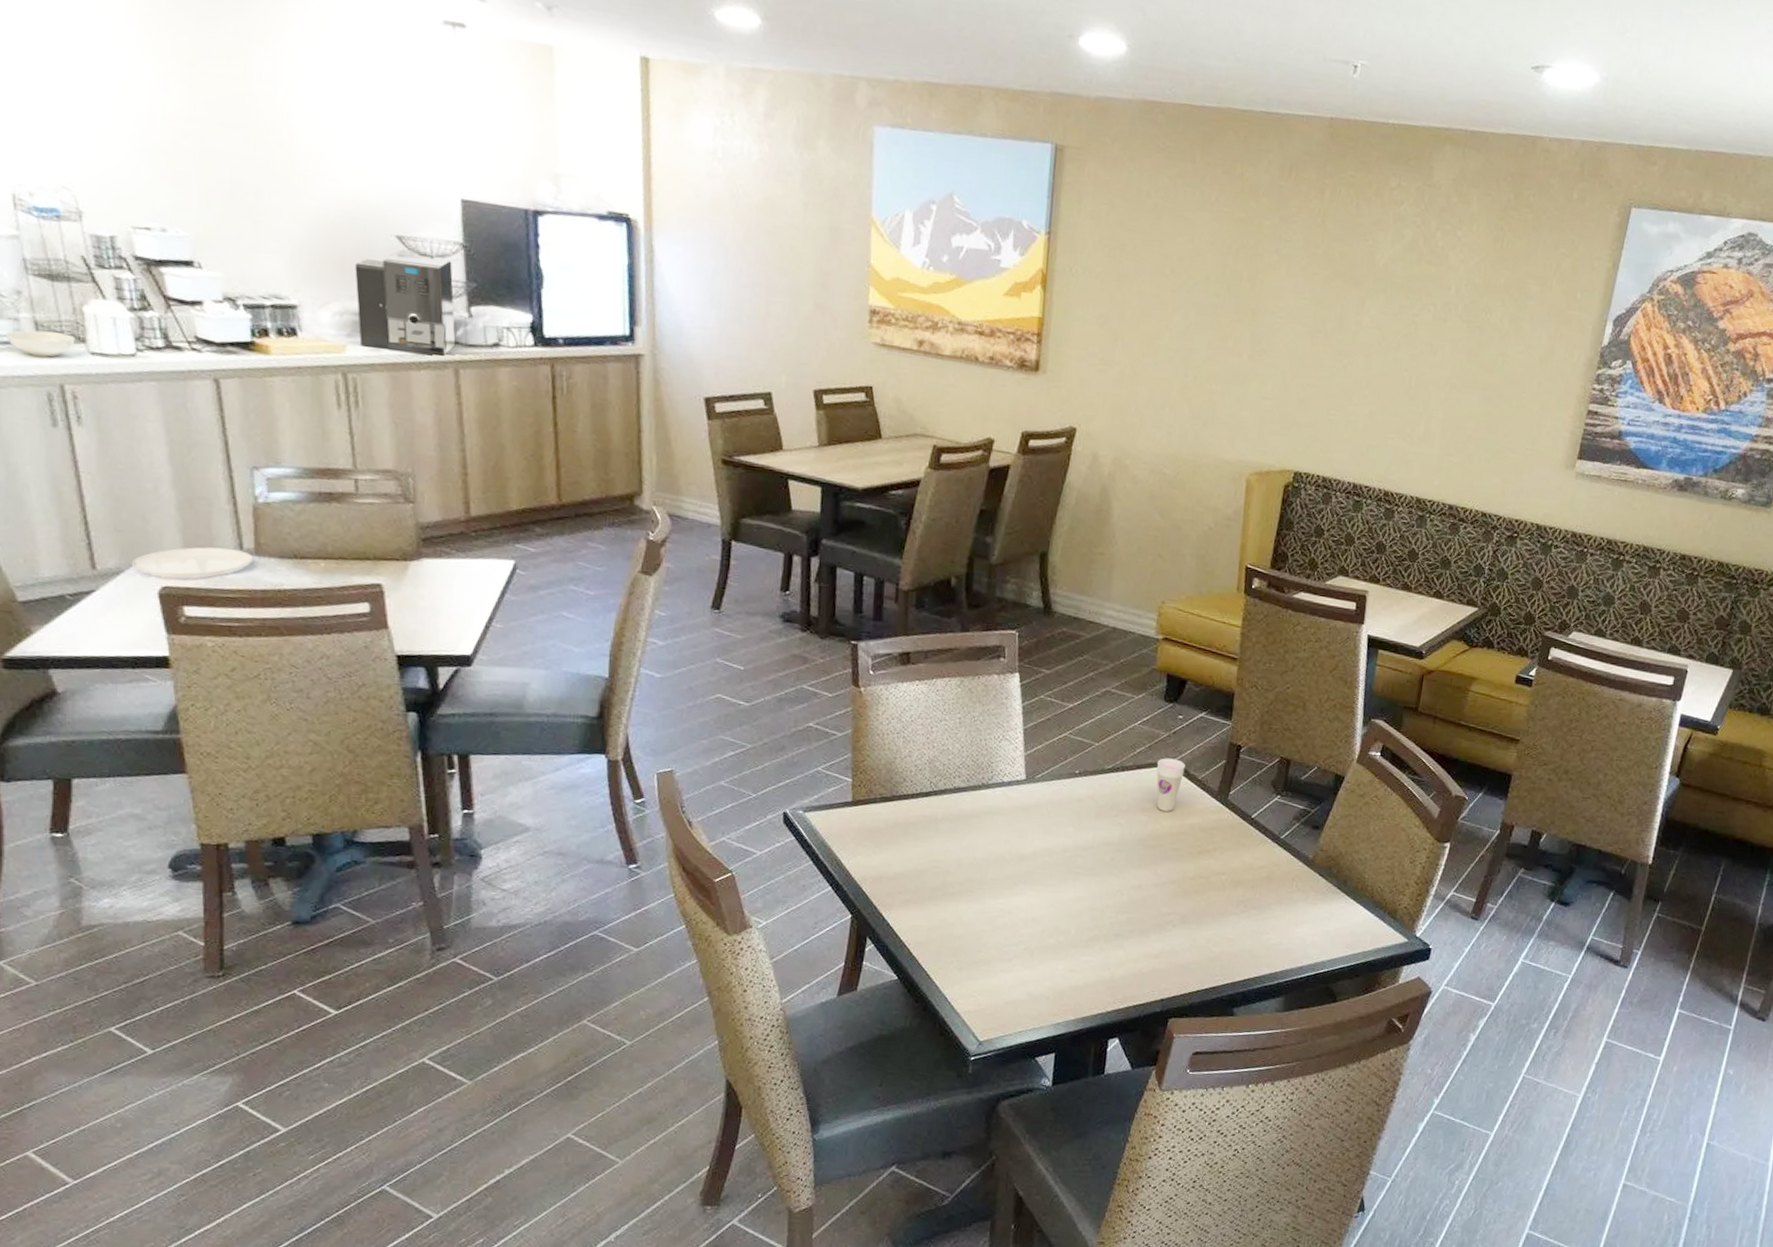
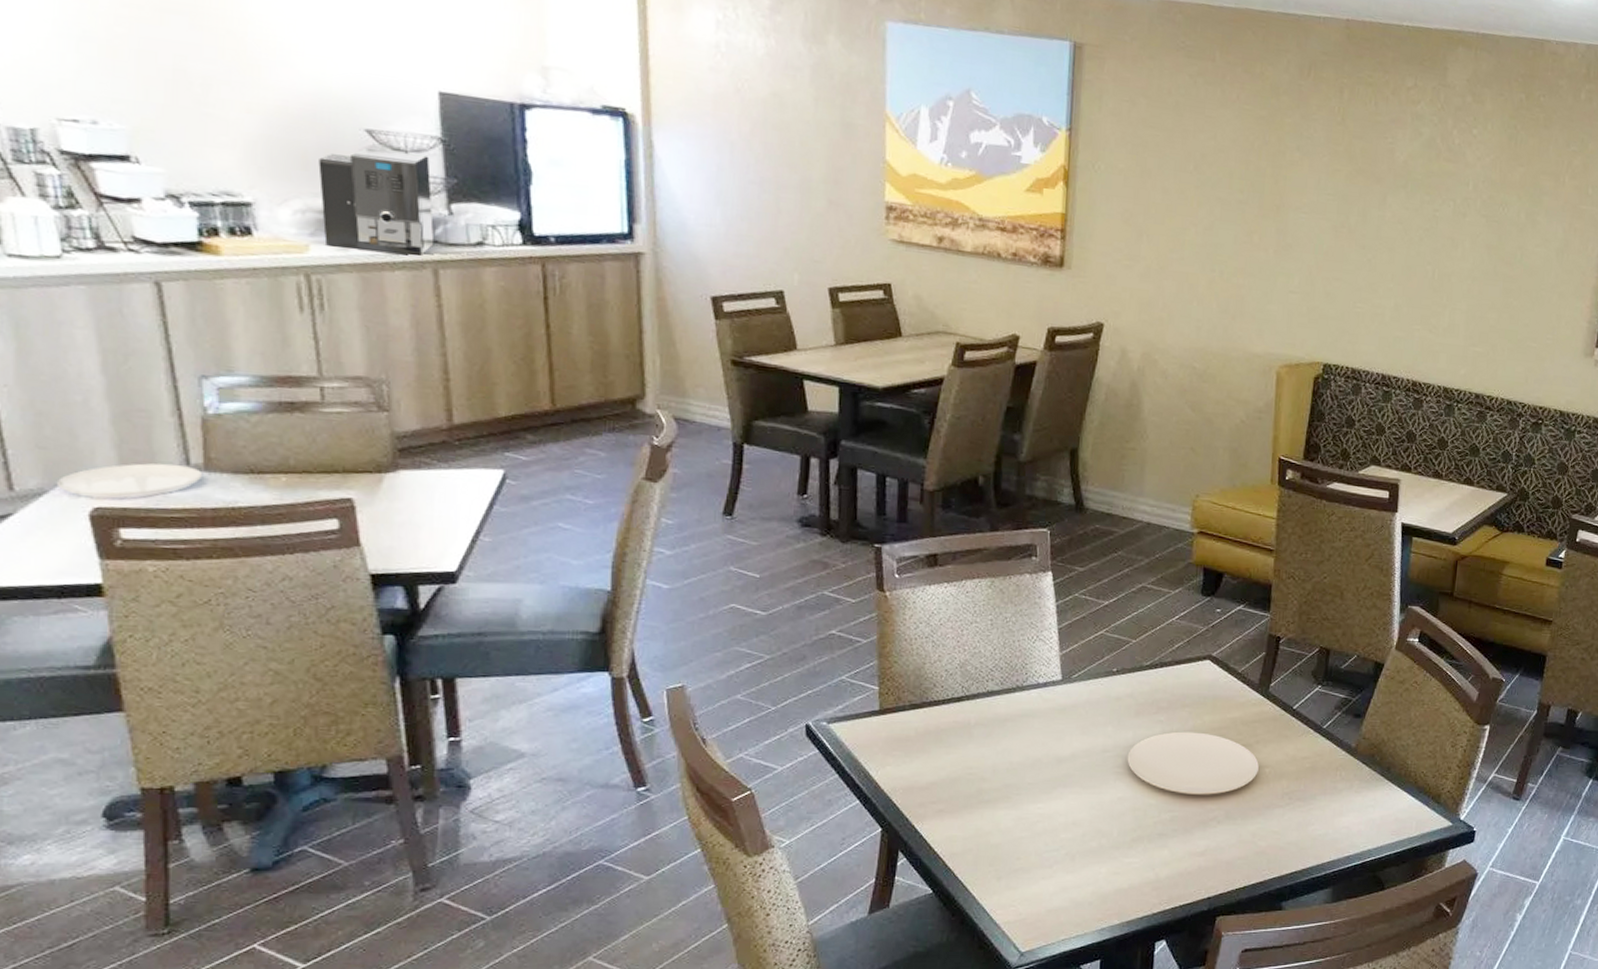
plate: none [1086,835,1216,899] -> present [1127,731,1259,795]
cup: present [1156,758,1185,812] -> none [1196,652,1225,706]

